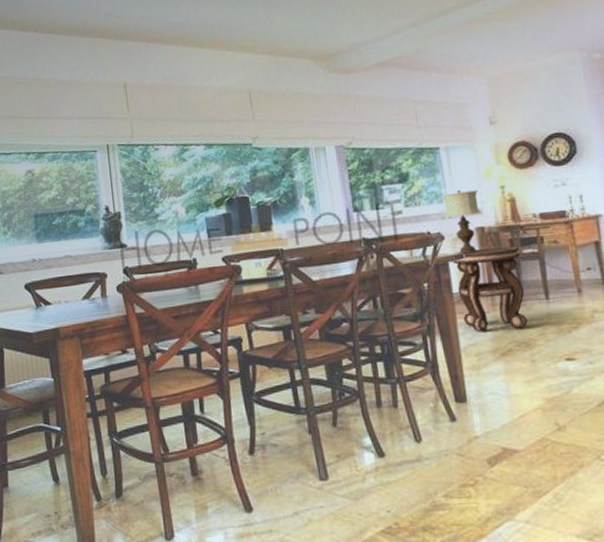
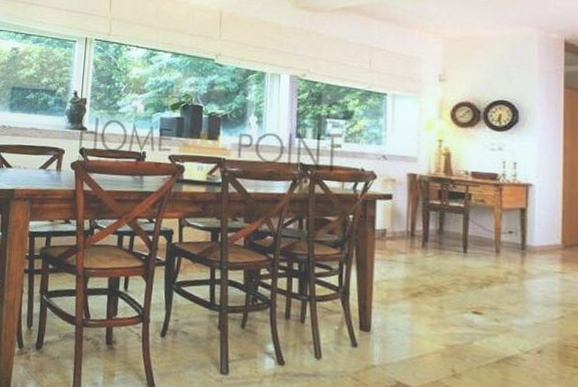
table lamp: present [441,190,481,254] -> none [380,136,417,197]
side table: present [450,246,528,332] -> none [378,192,447,275]

